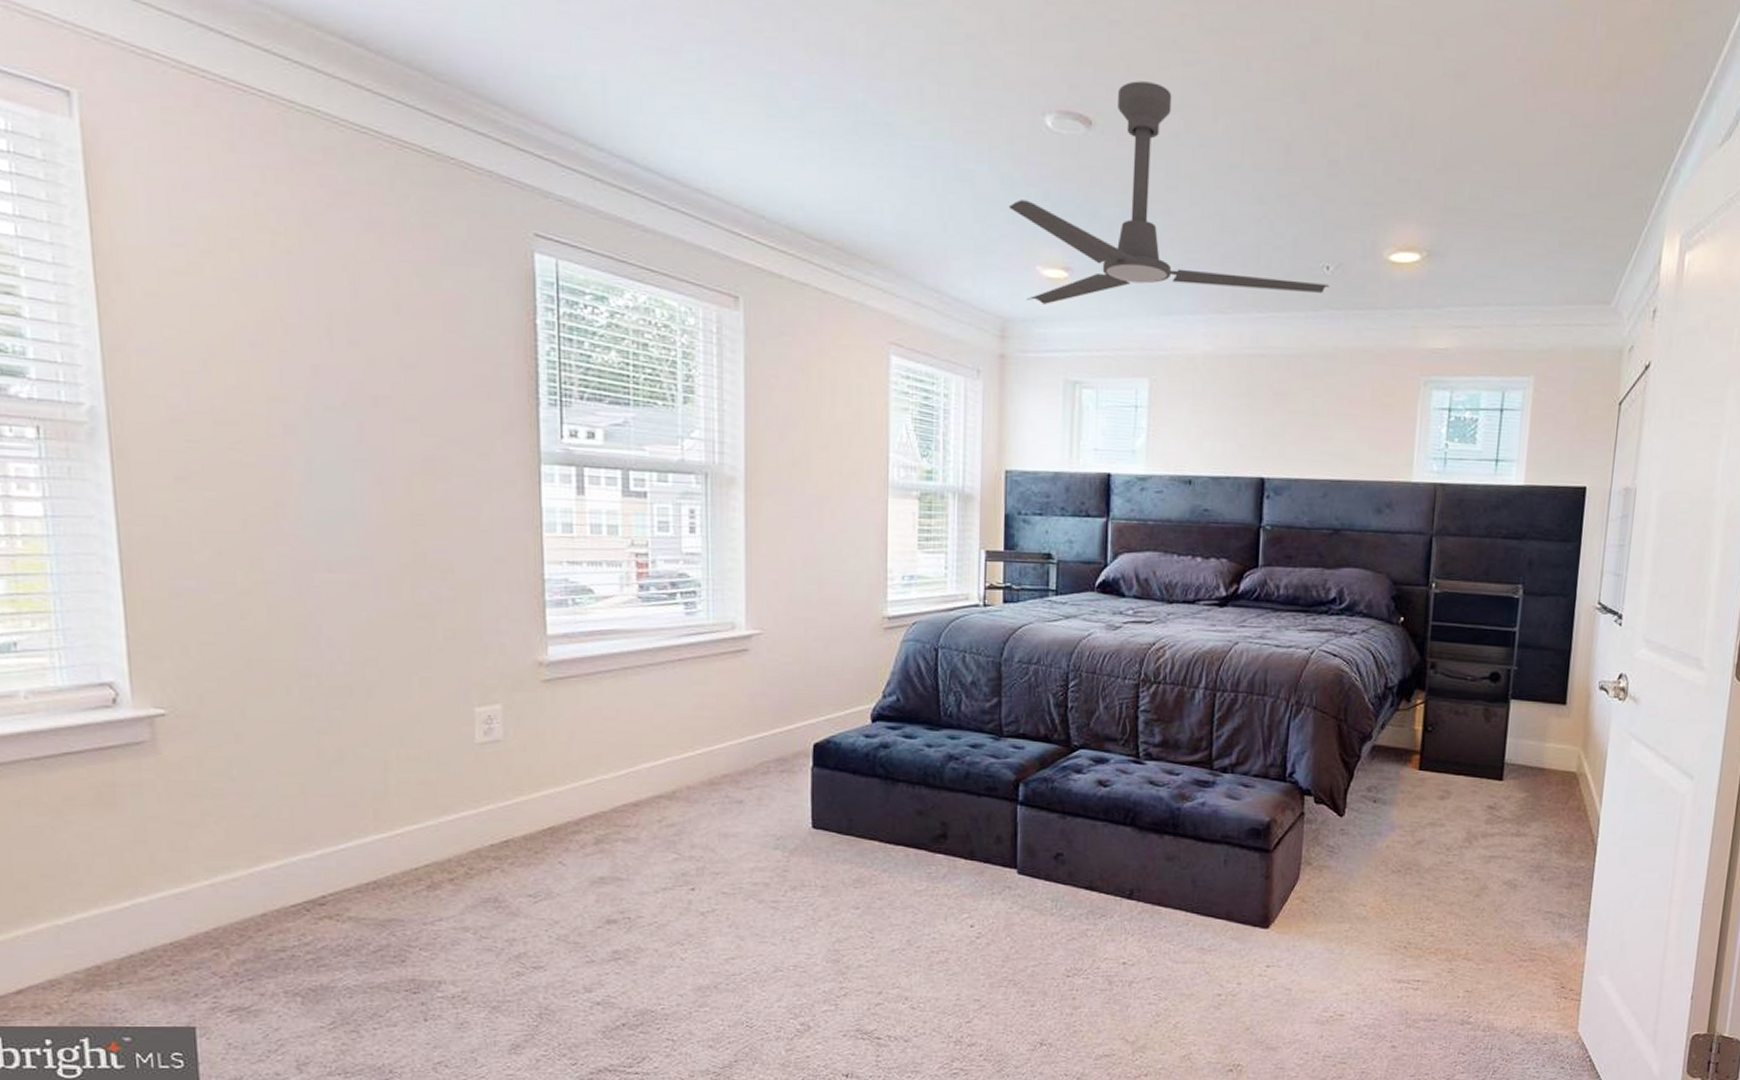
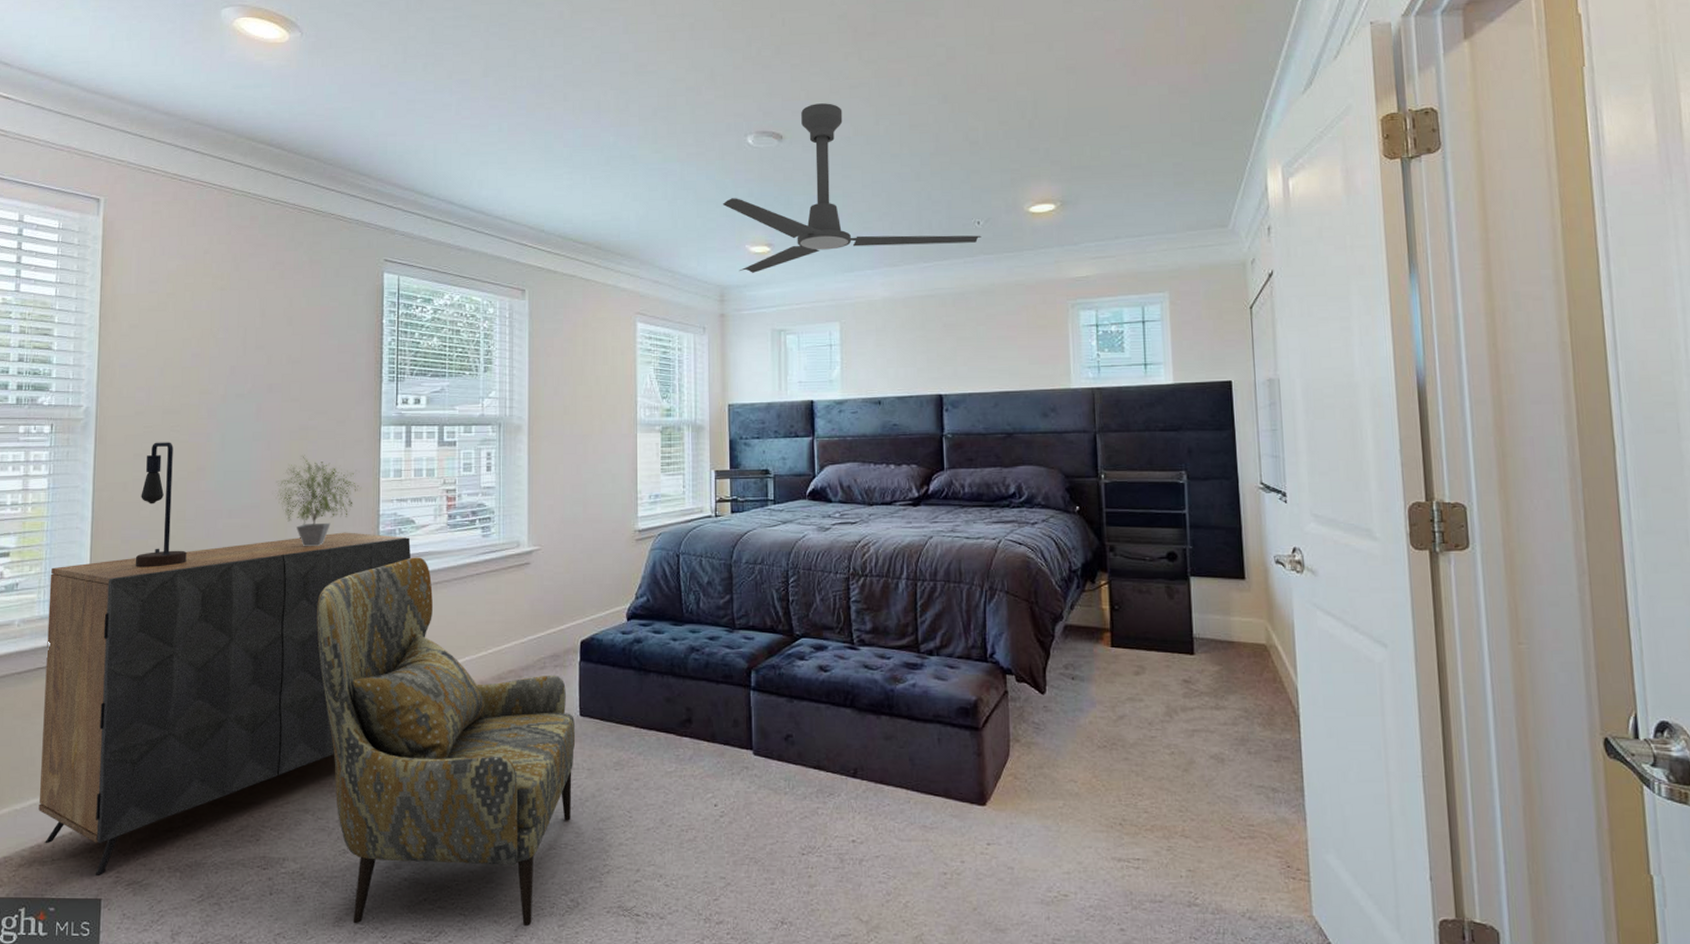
dresser: none [65,599,589,1001] -> present [38,532,411,875]
table lamp: none [192,463,271,631] -> present [135,442,187,568]
potted plant: none [393,495,518,616] -> present [275,455,362,547]
armchair: none [464,635,807,1051] -> present [317,557,576,927]

